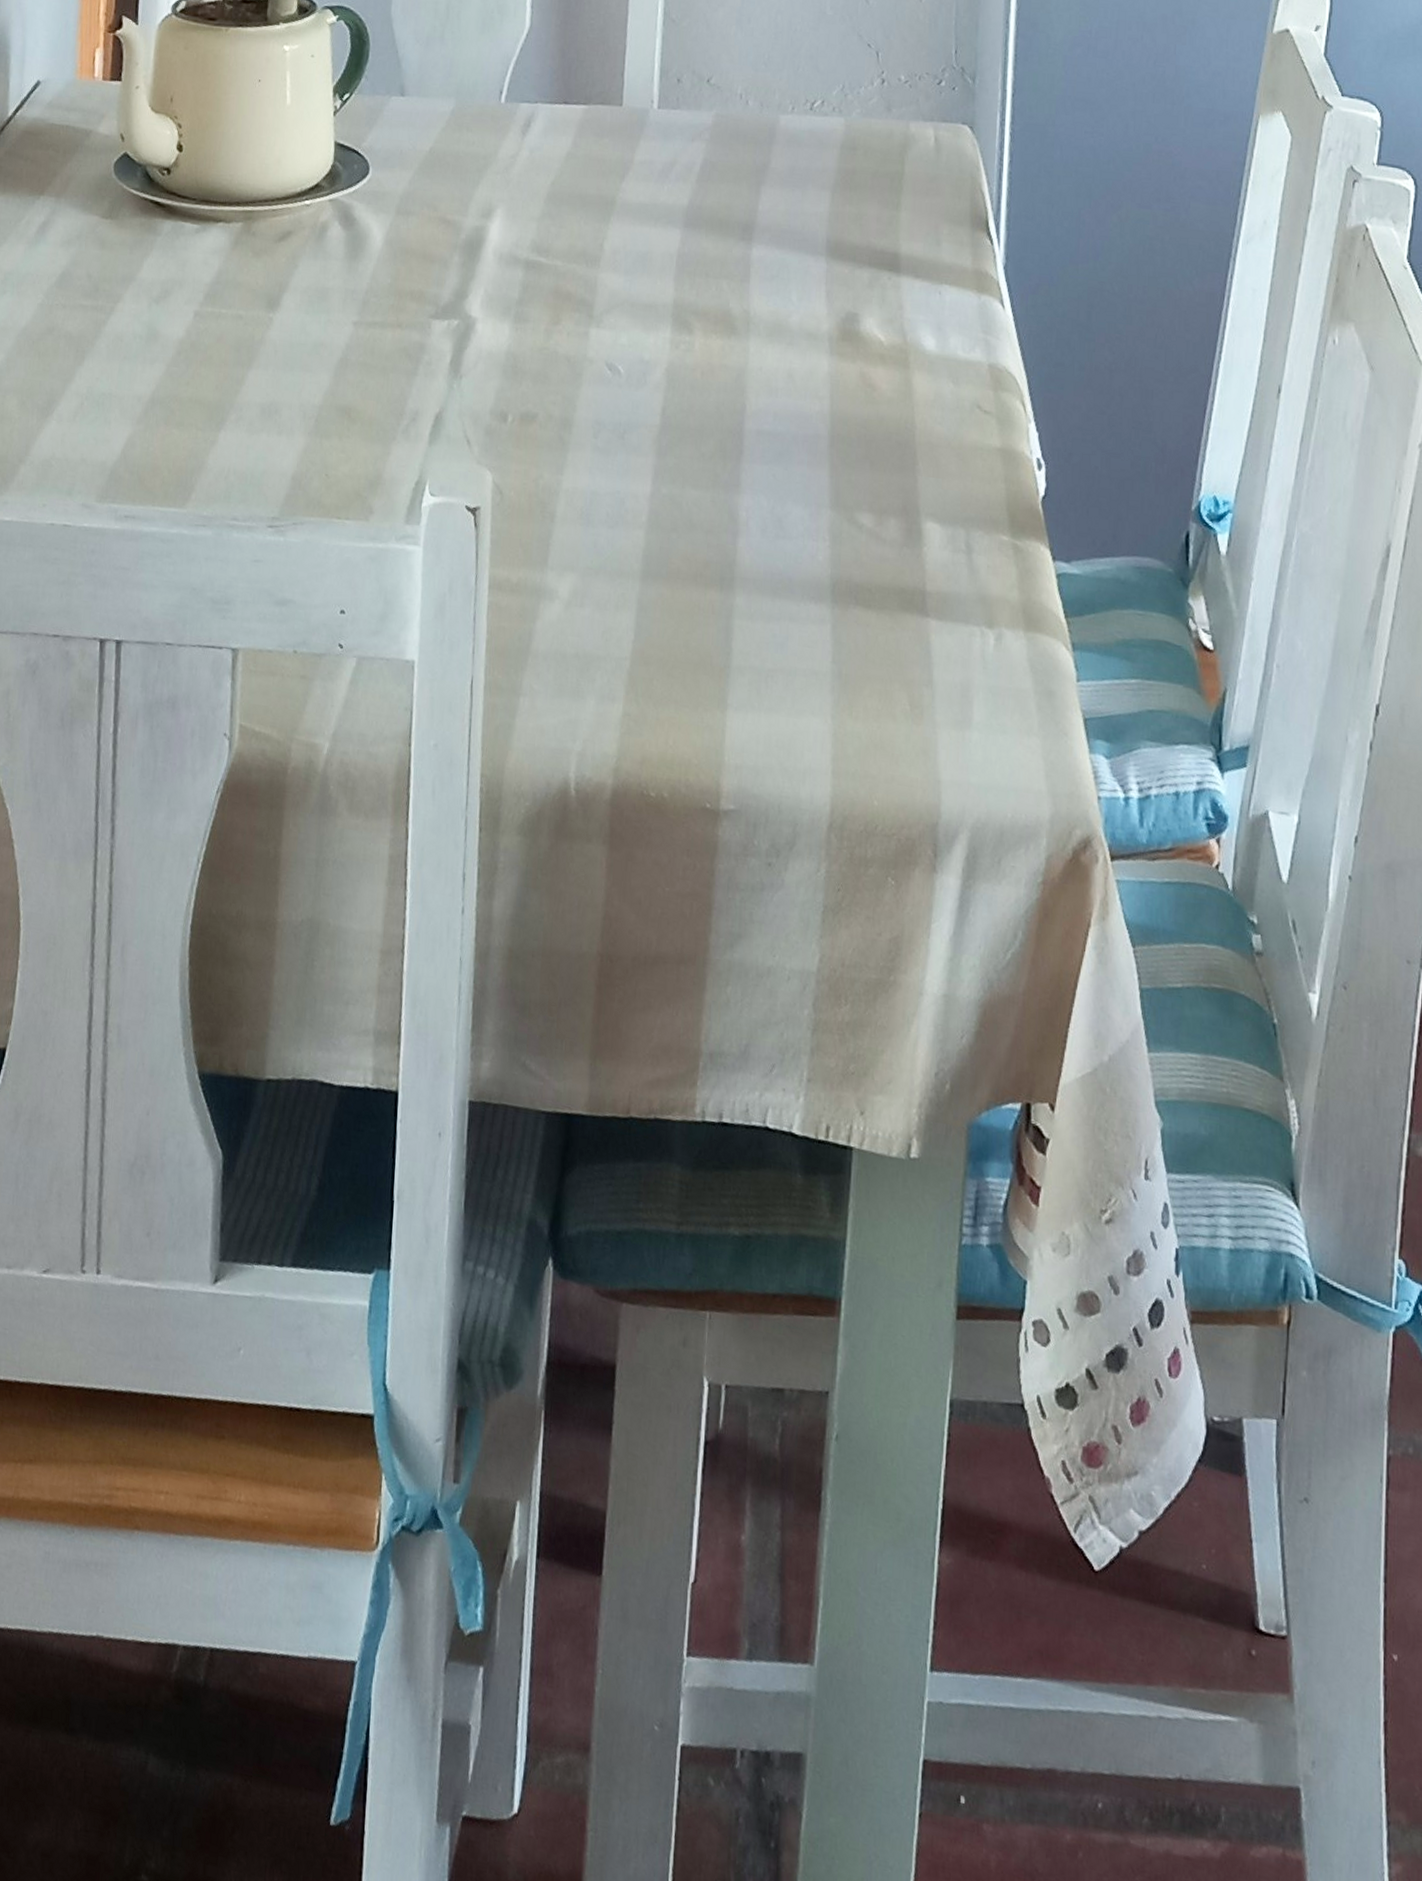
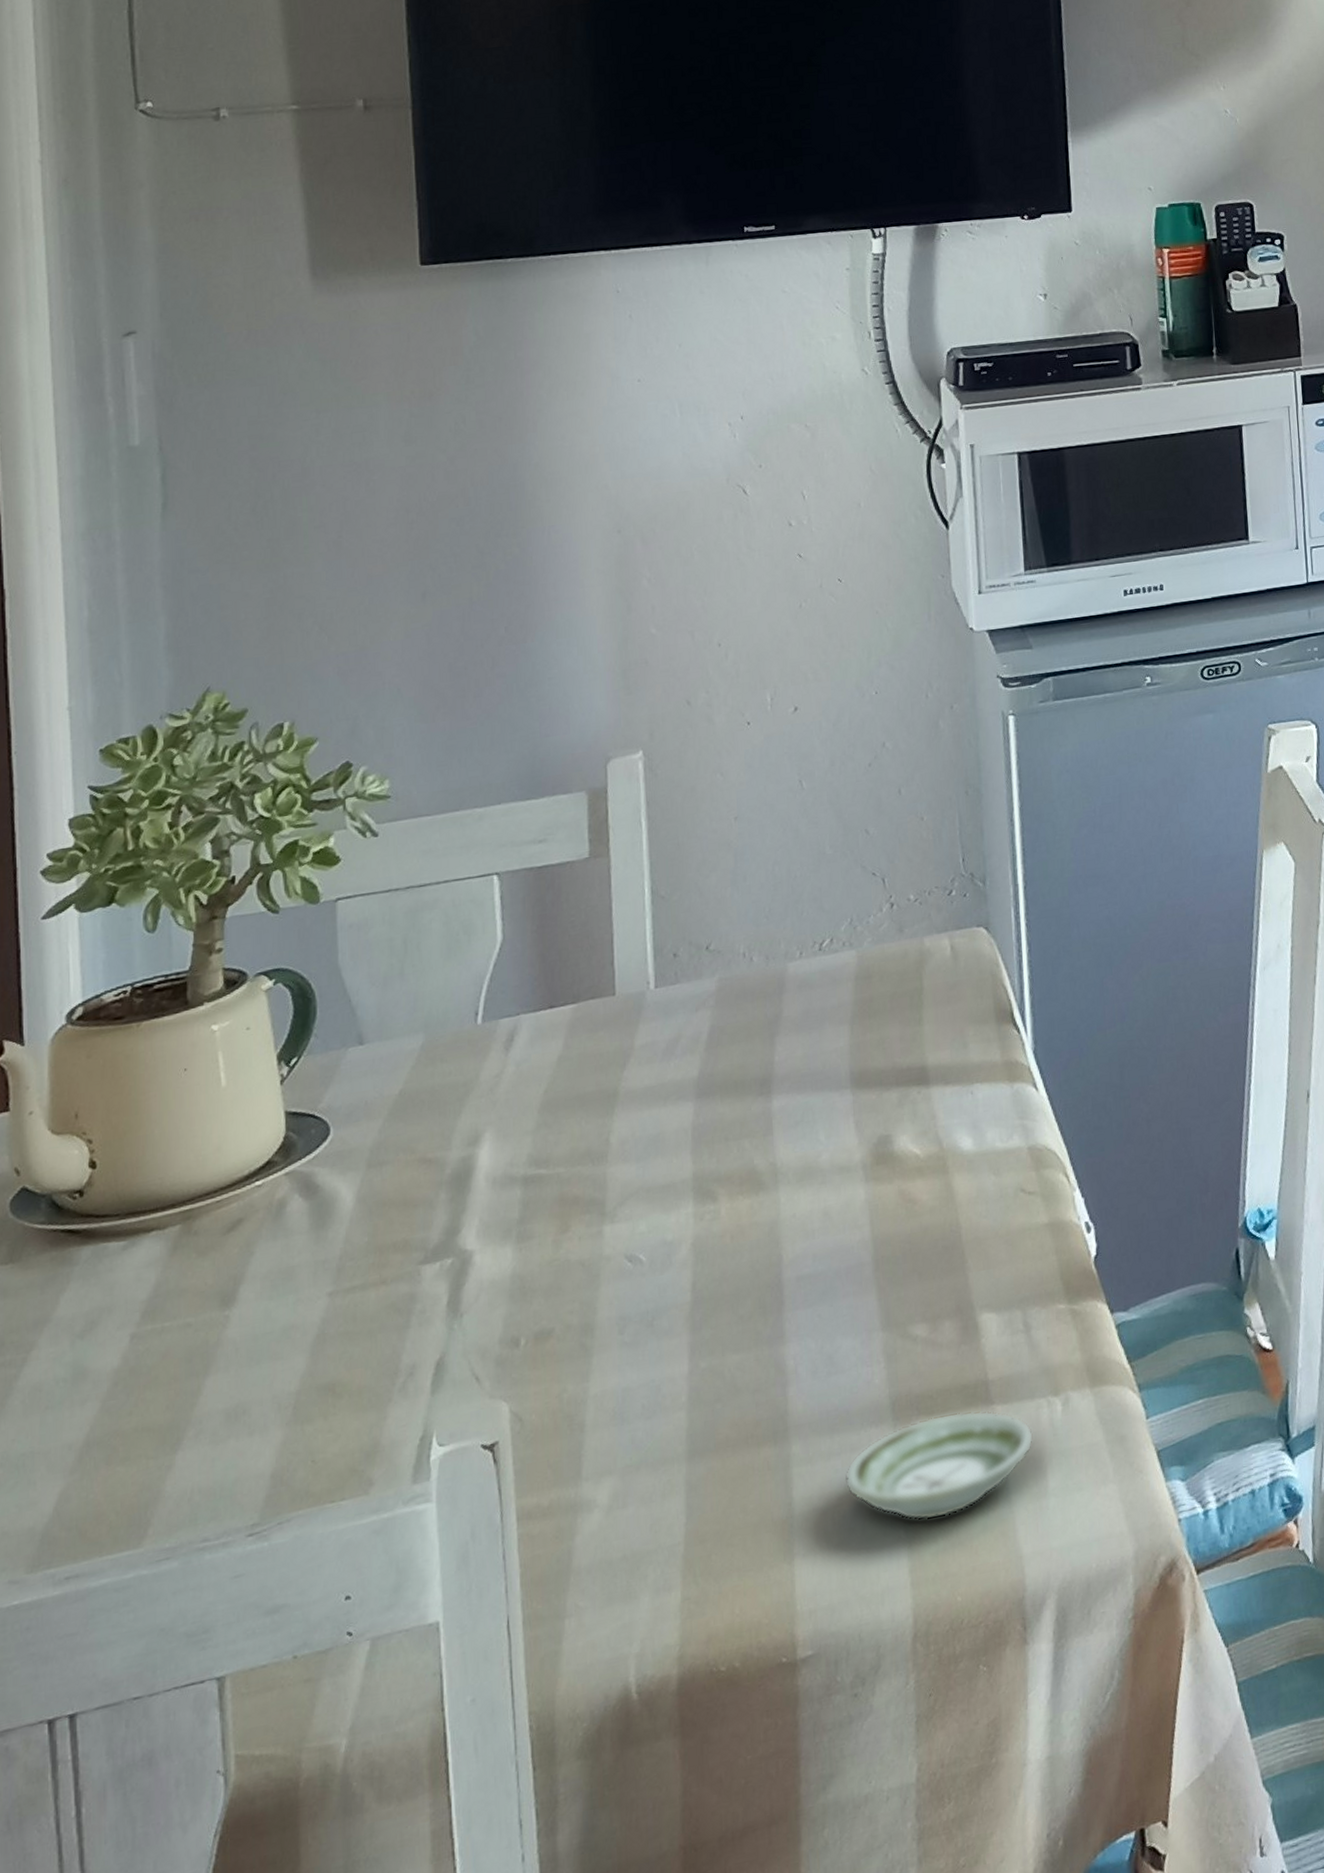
saucer: none [780,610,965,717] -> present [844,1410,1034,1521]

